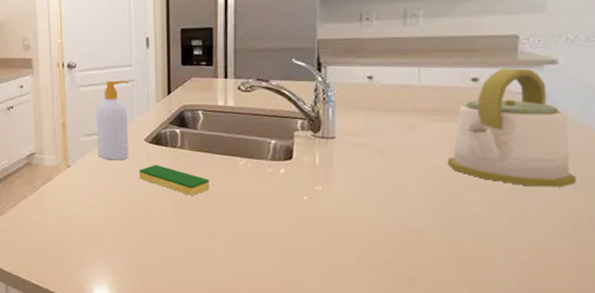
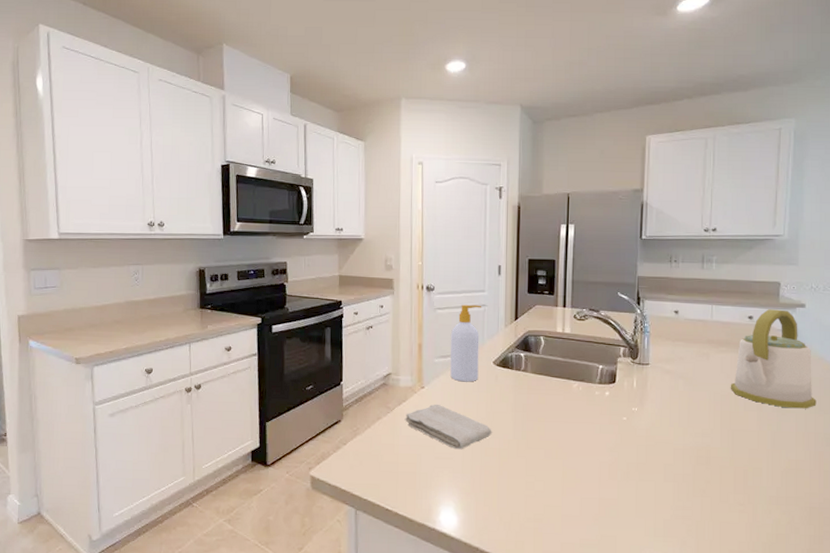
washcloth: none [51,182,147,229] -> present [404,404,492,450]
dish sponge: present [138,165,210,195] -> none [486,387,547,416]

